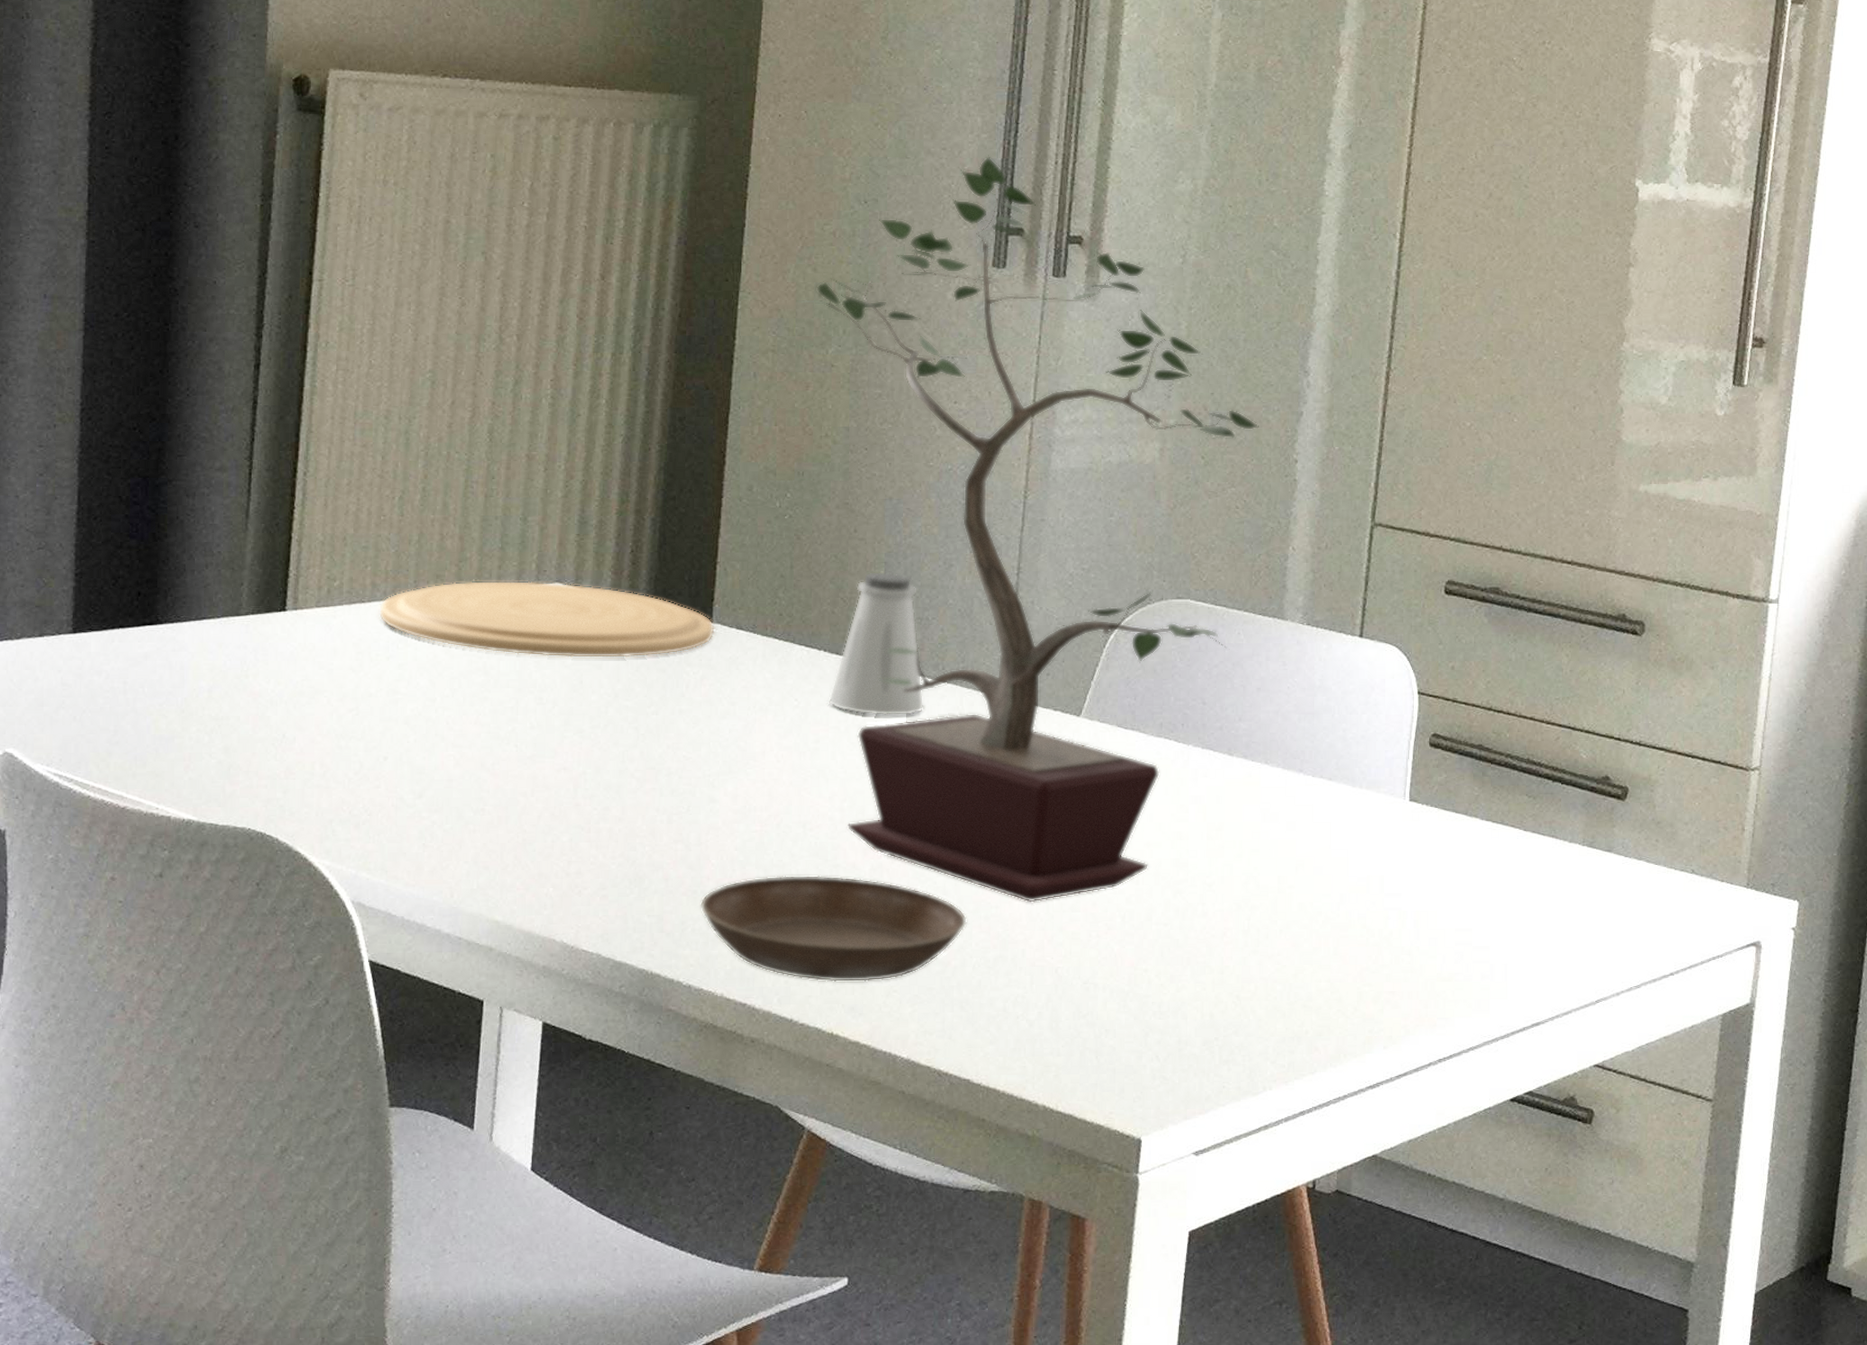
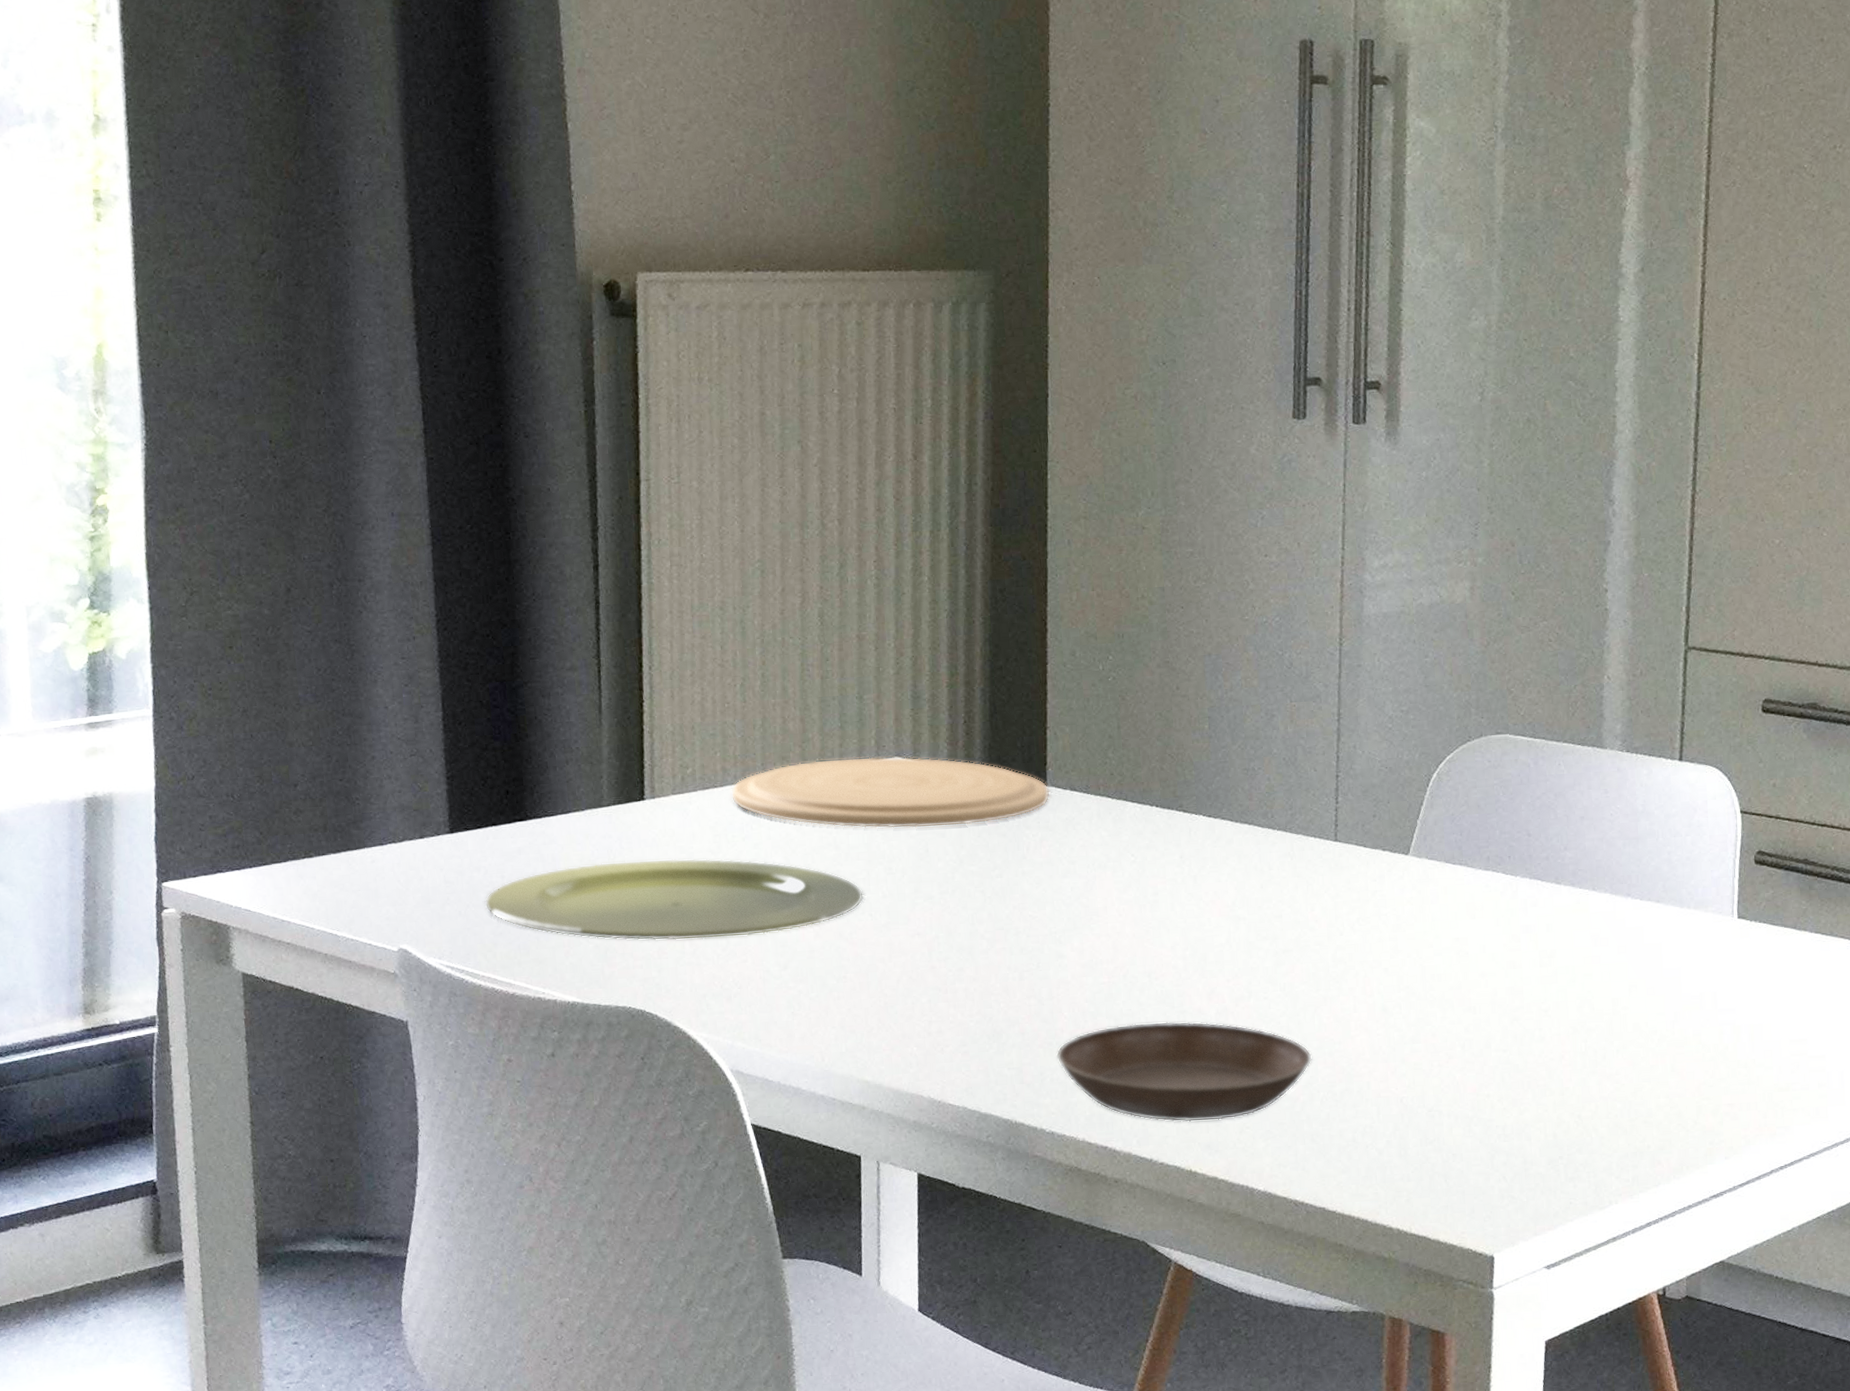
plate: none [102,673,510,761] -> present [484,858,864,941]
potted plant: present [797,155,1259,903] -> none [1104,307,1567,1037]
saltshaker: present [828,572,924,716] -> none [1163,726,1257,866]

